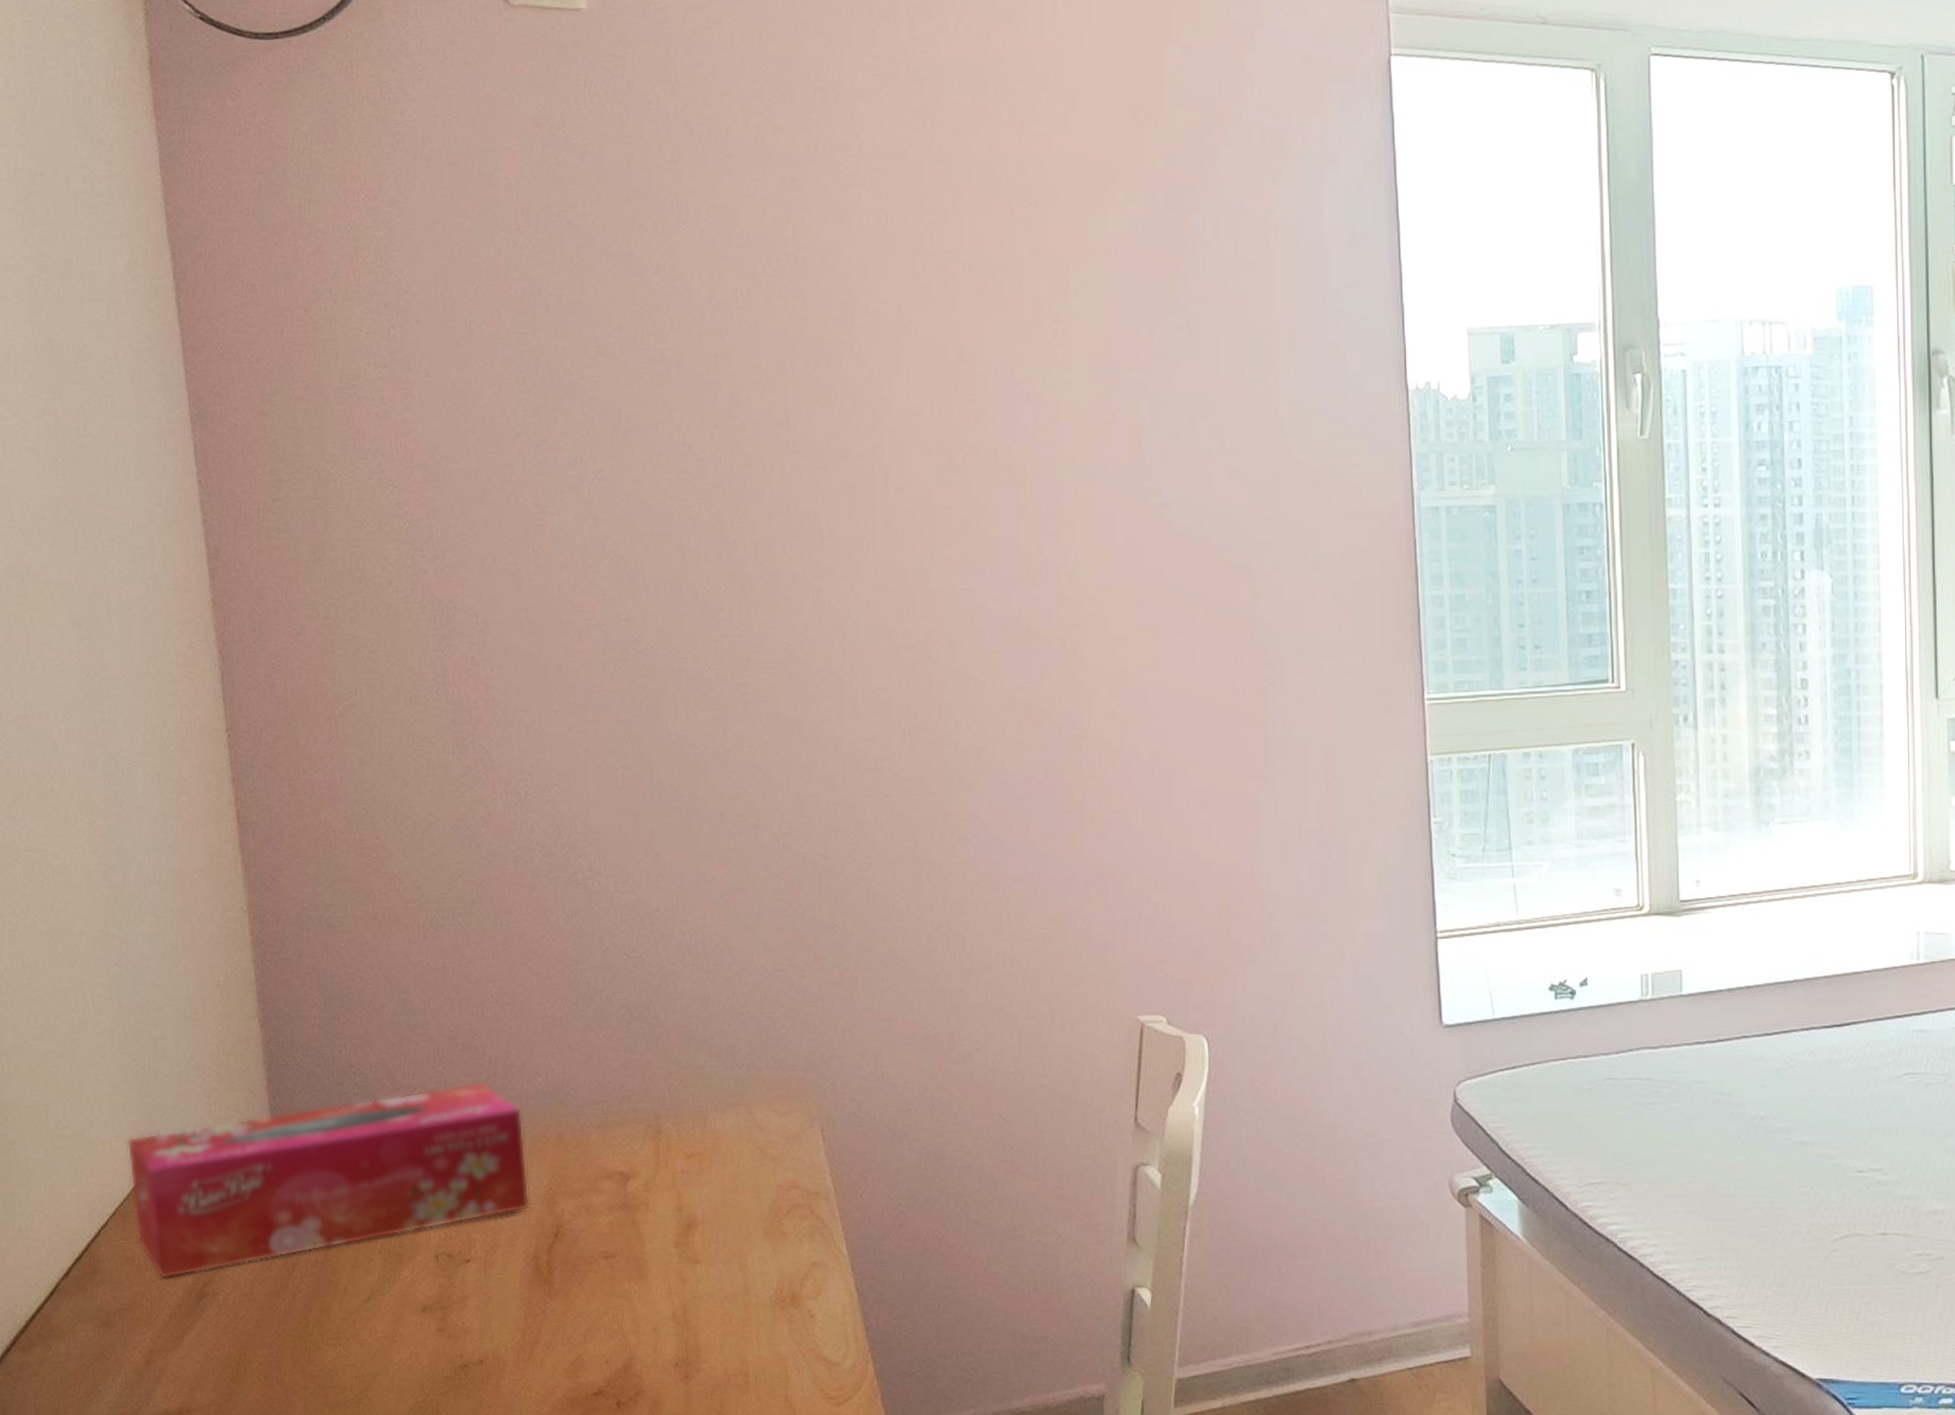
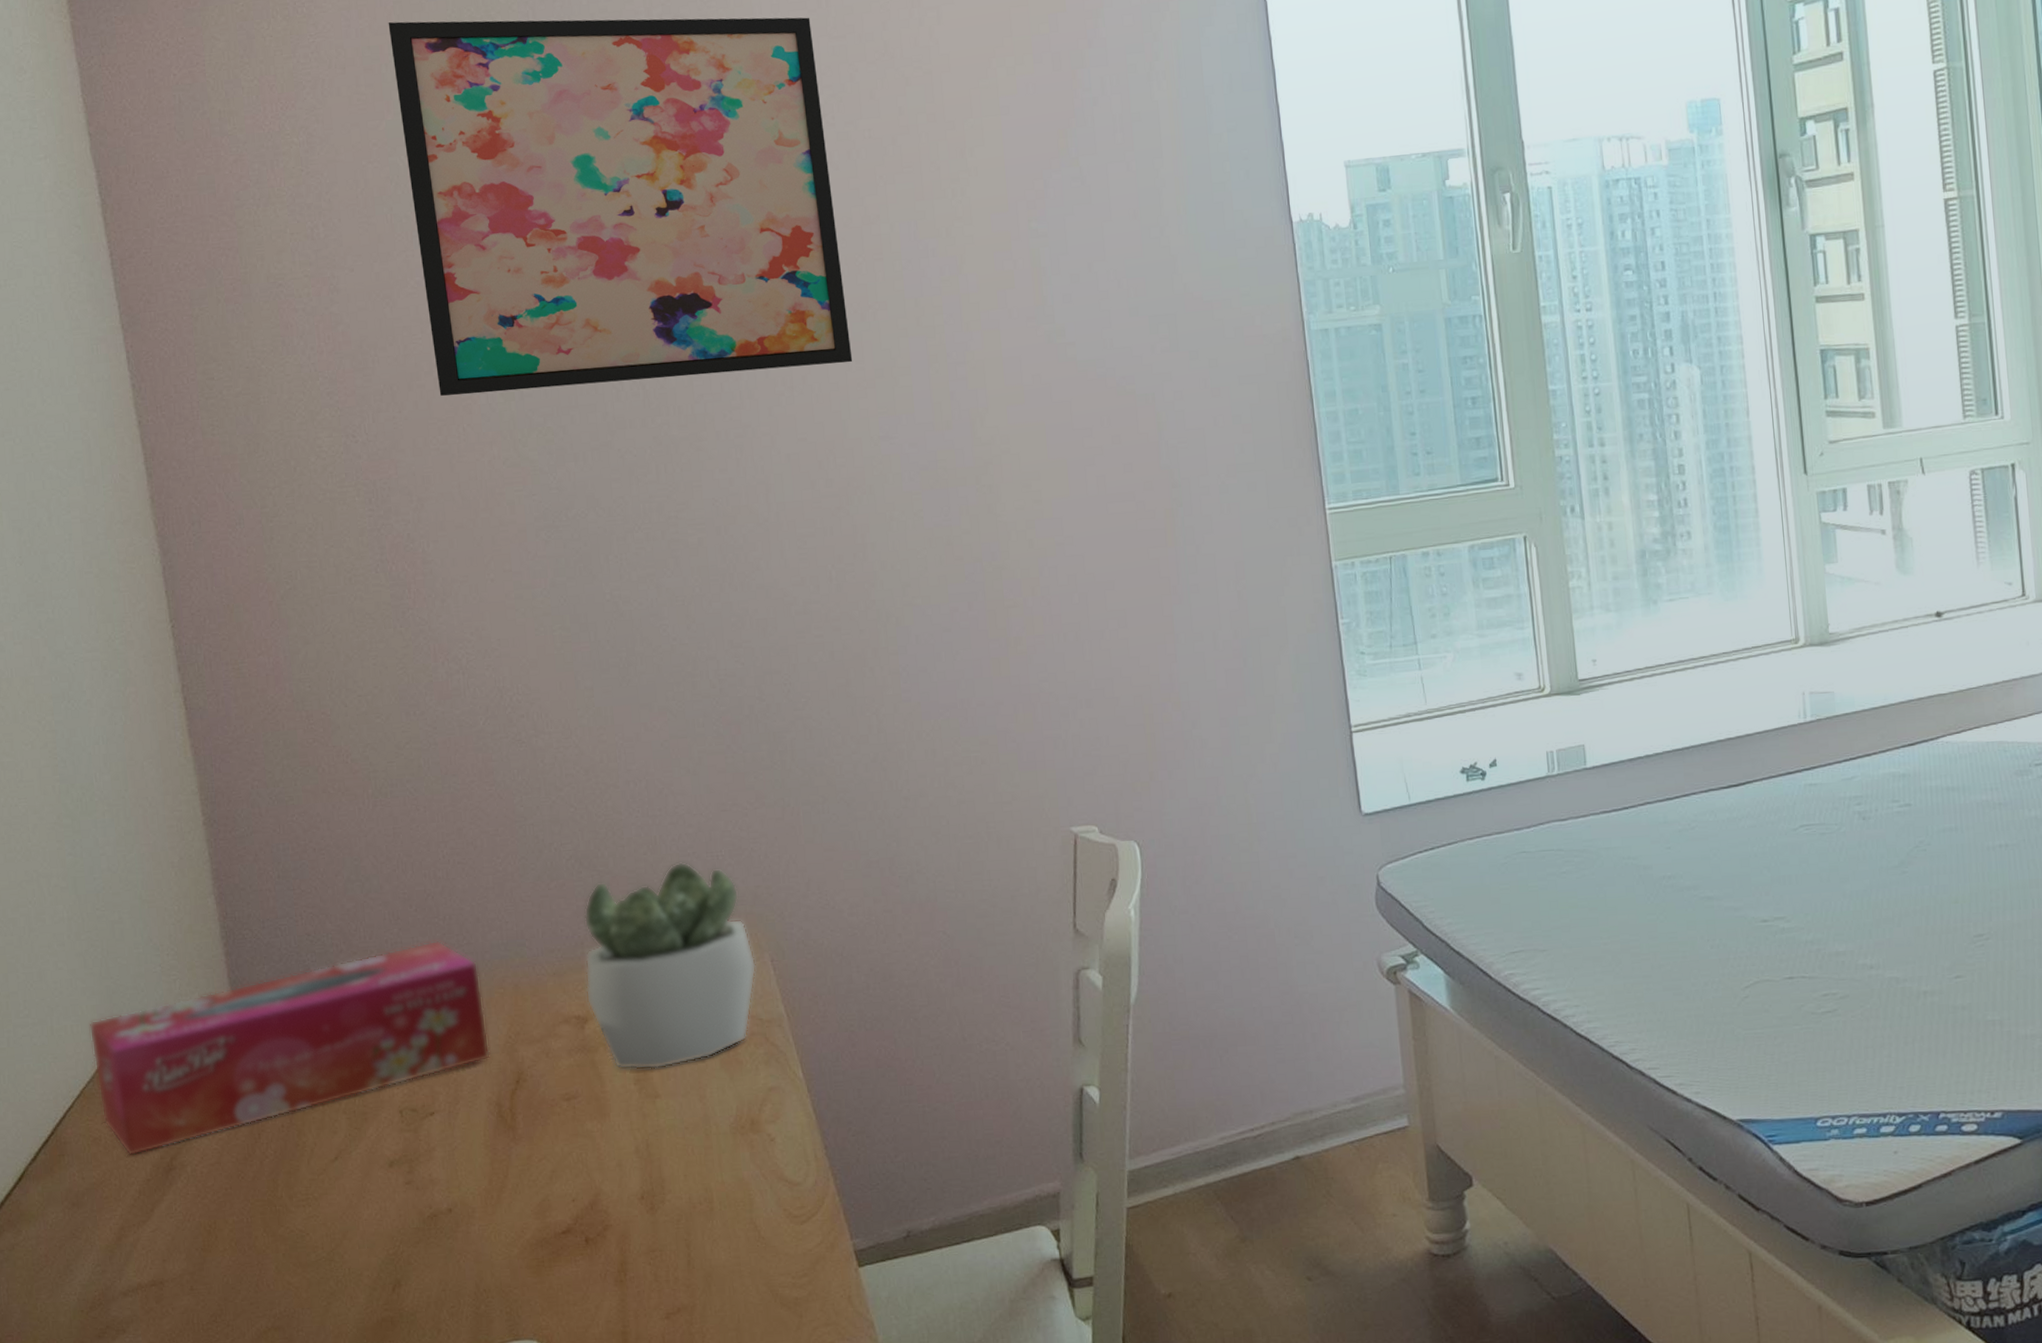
wall art: none [477,115,939,515] -> present [388,17,853,396]
succulent plant: none [630,1021,806,1233] -> present [584,862,757,1070]

